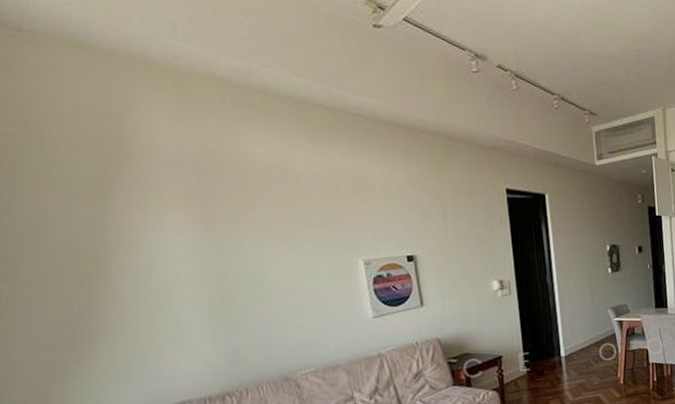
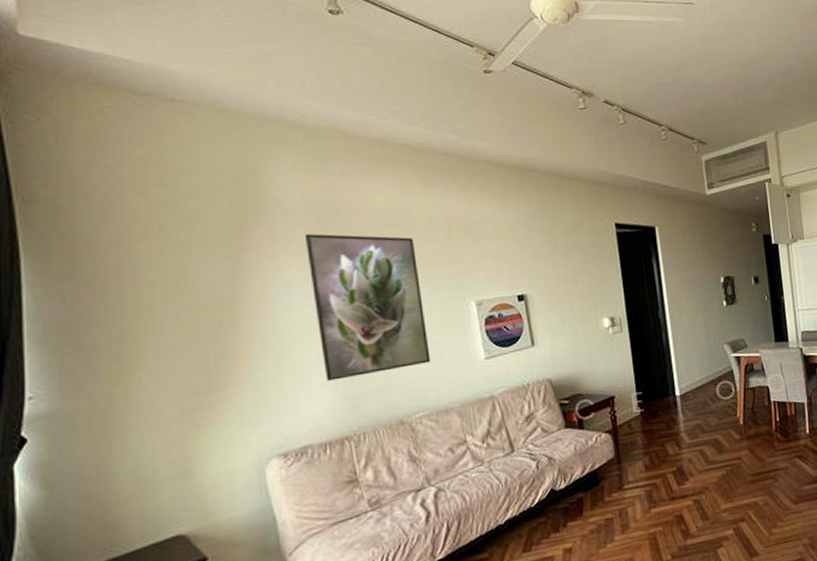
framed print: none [178,184,317,337] -> present [304,234,431,381]

